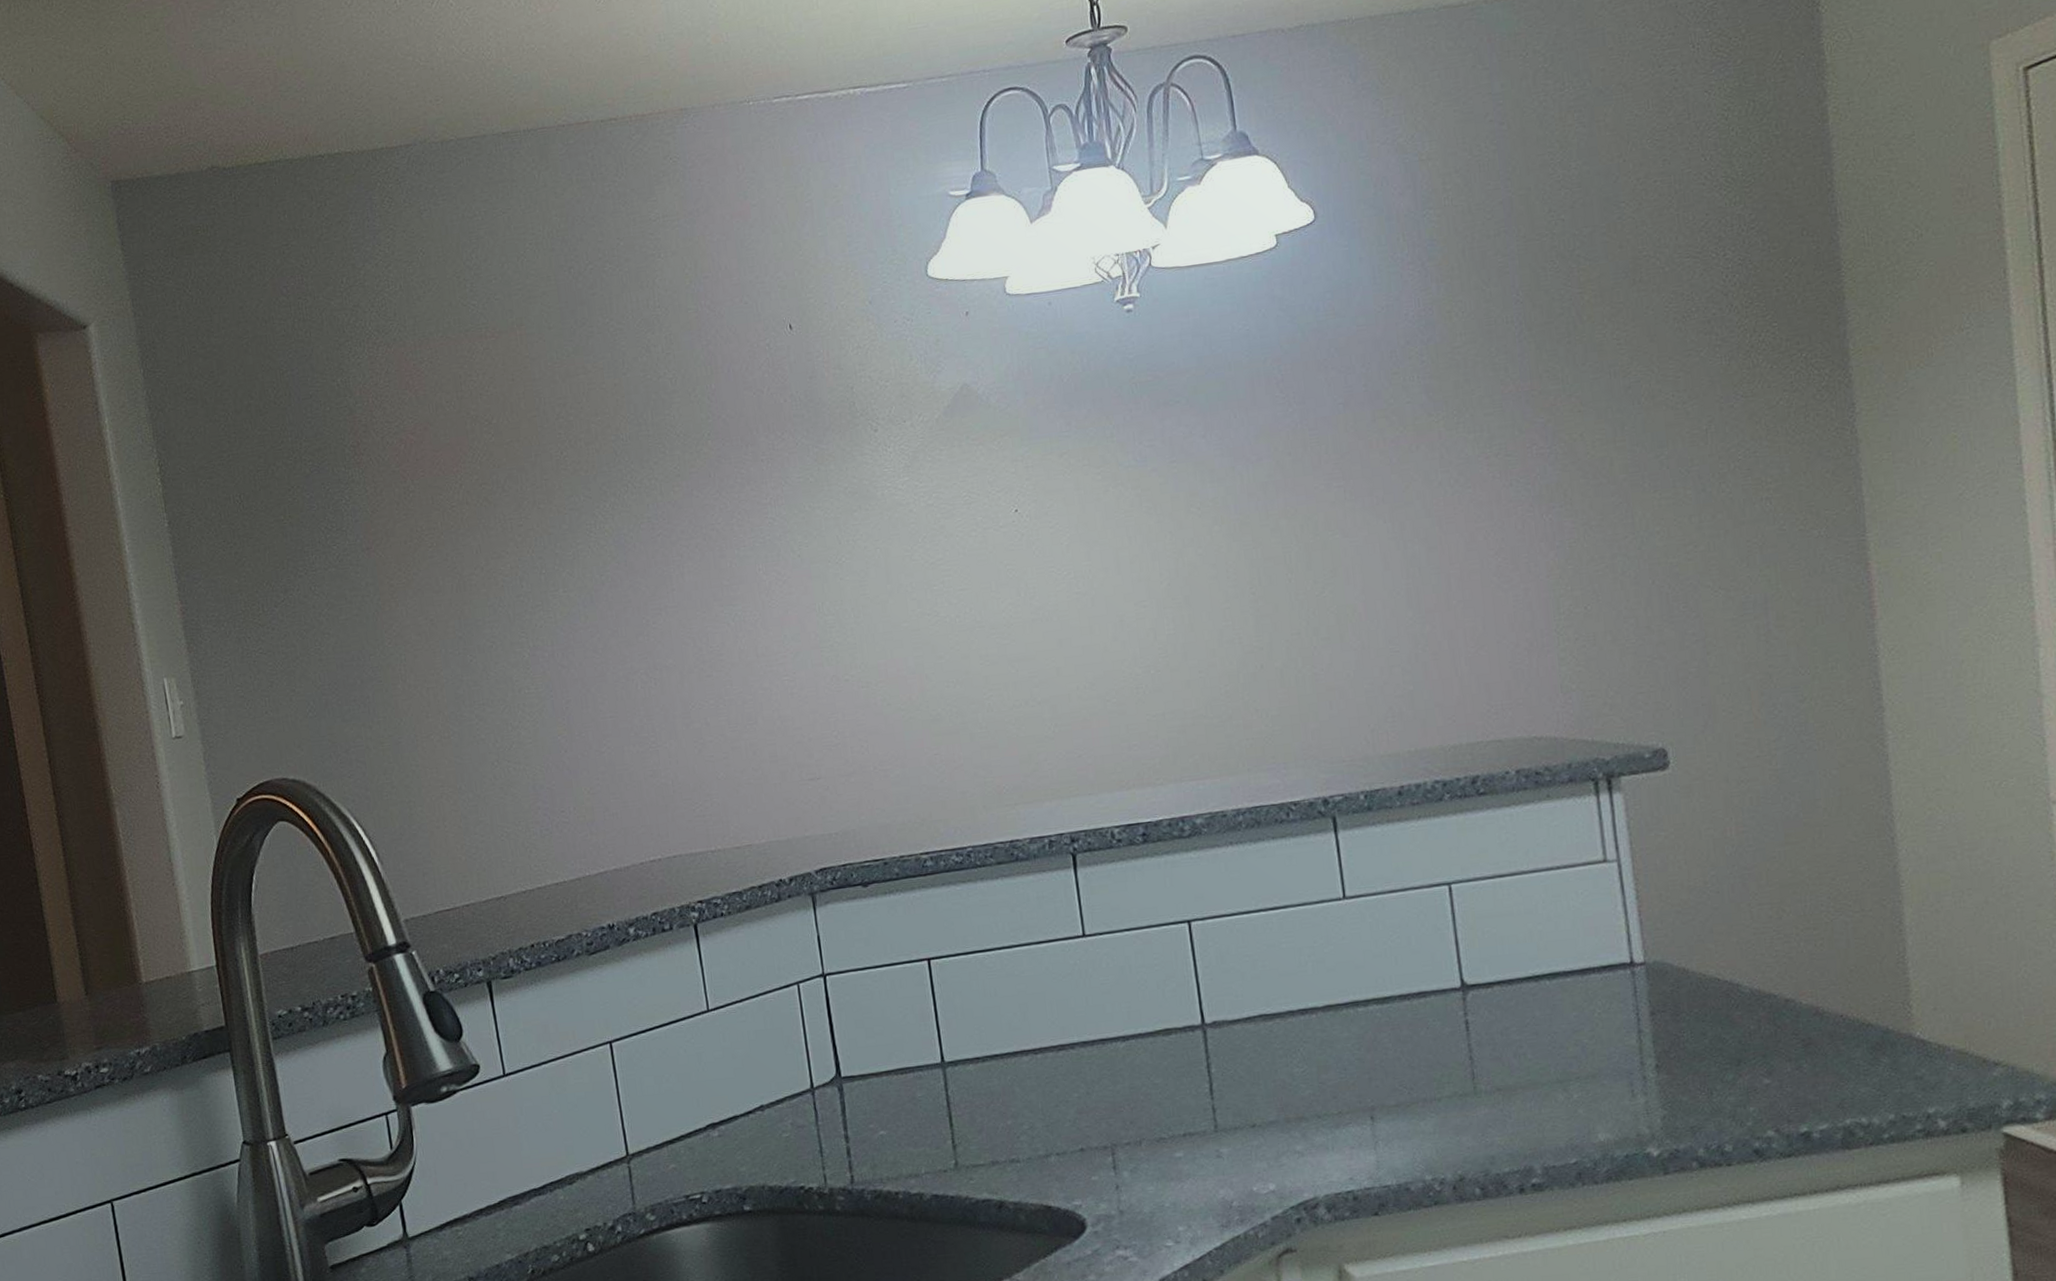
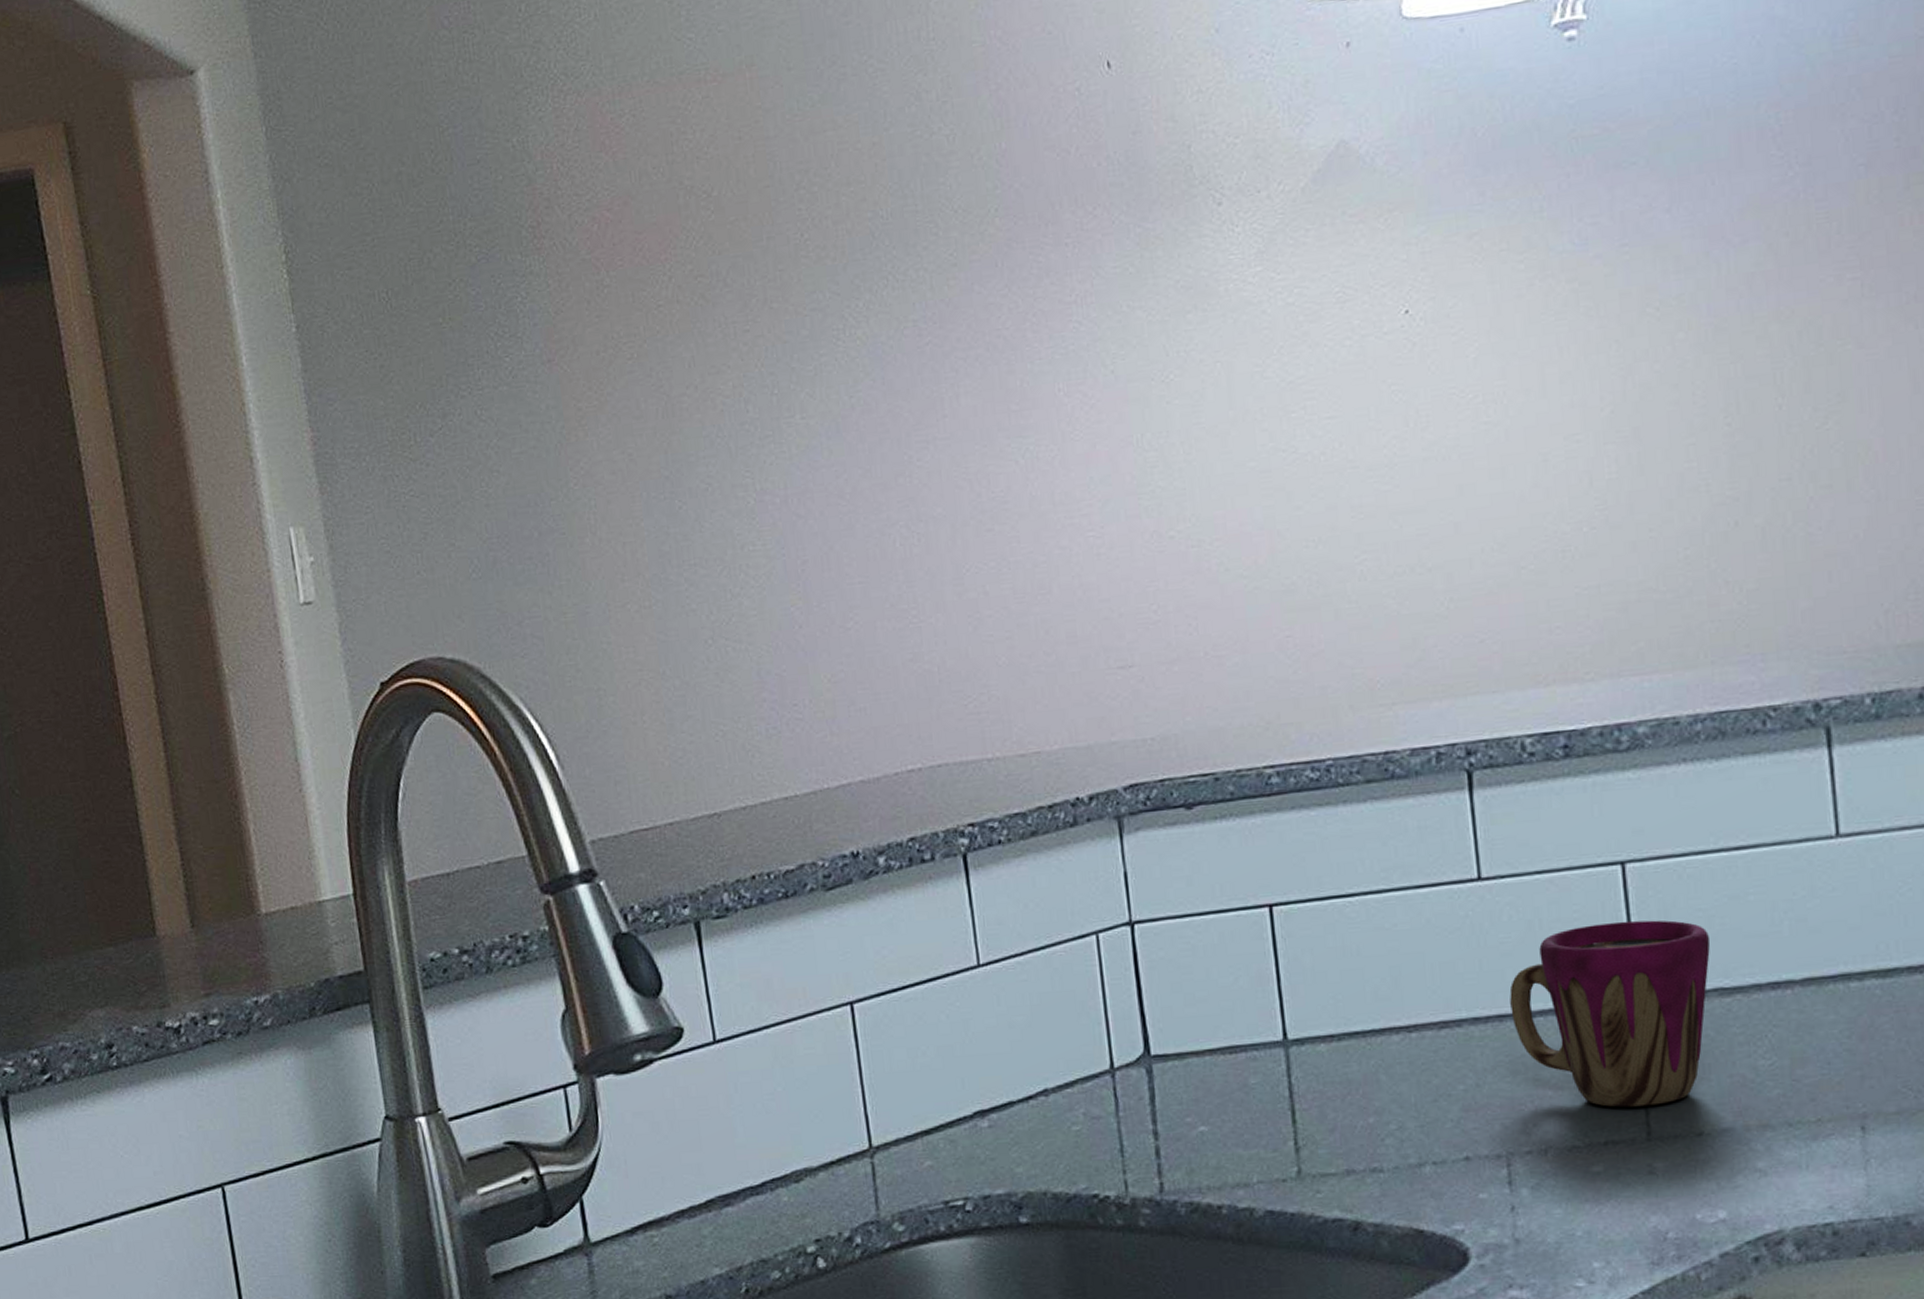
cup: none [1109,964,1256,1107] -> present [1509,920,1711,1108]

